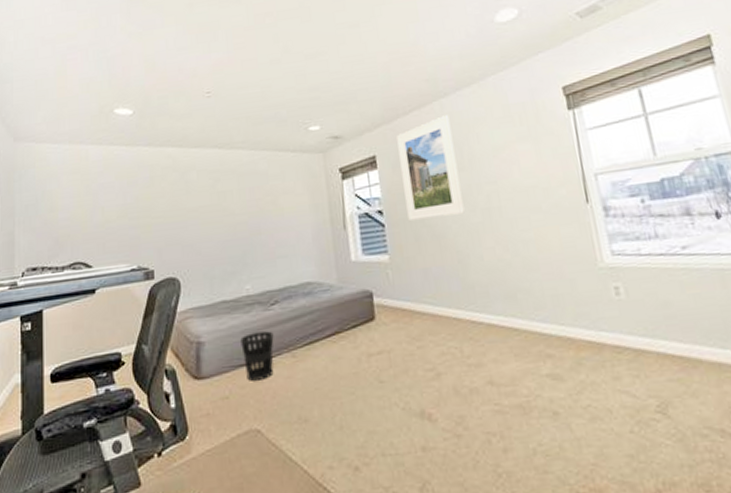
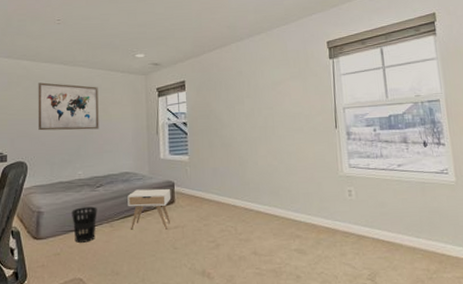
wall art: none [187,172,269,236] -> present [38,82,99,131]
nightstand: none [312,301,371,360] -> present [127,188,171,230]
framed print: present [397,115,465,220] -> none [202,55,247,131]

